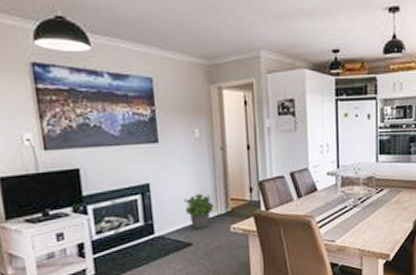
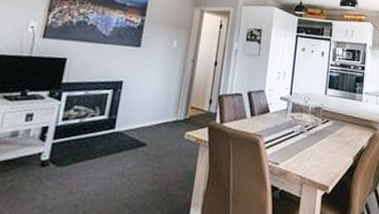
potted plant: present [184,194,214,229] -> none [148,97,175,131]

